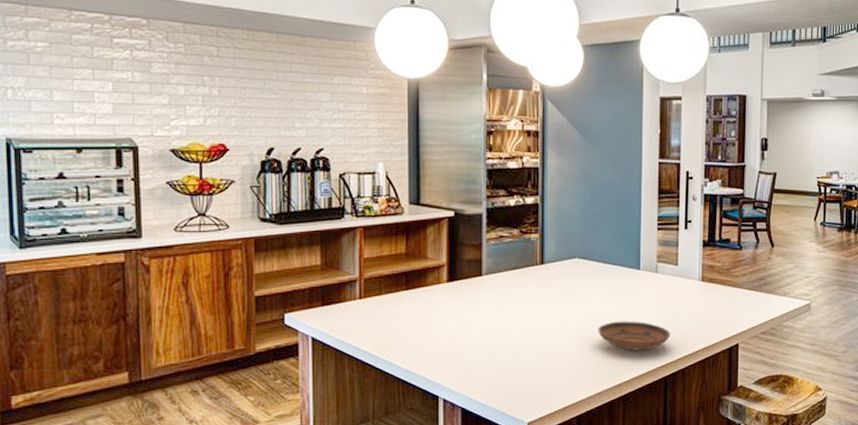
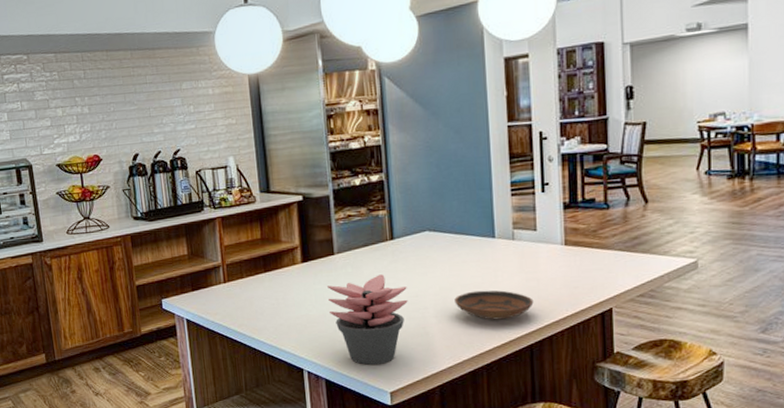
succulent plant: none [471,299,553,393] -> present [326,274,408,365]

